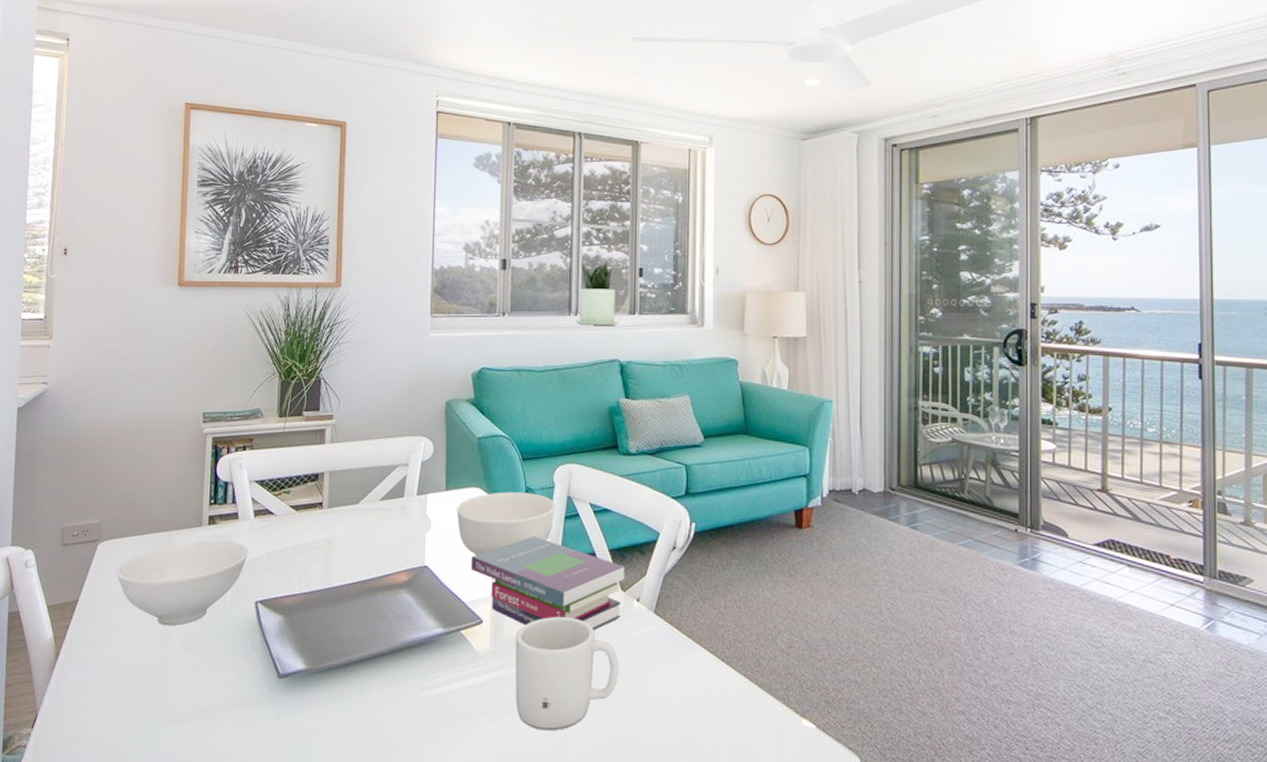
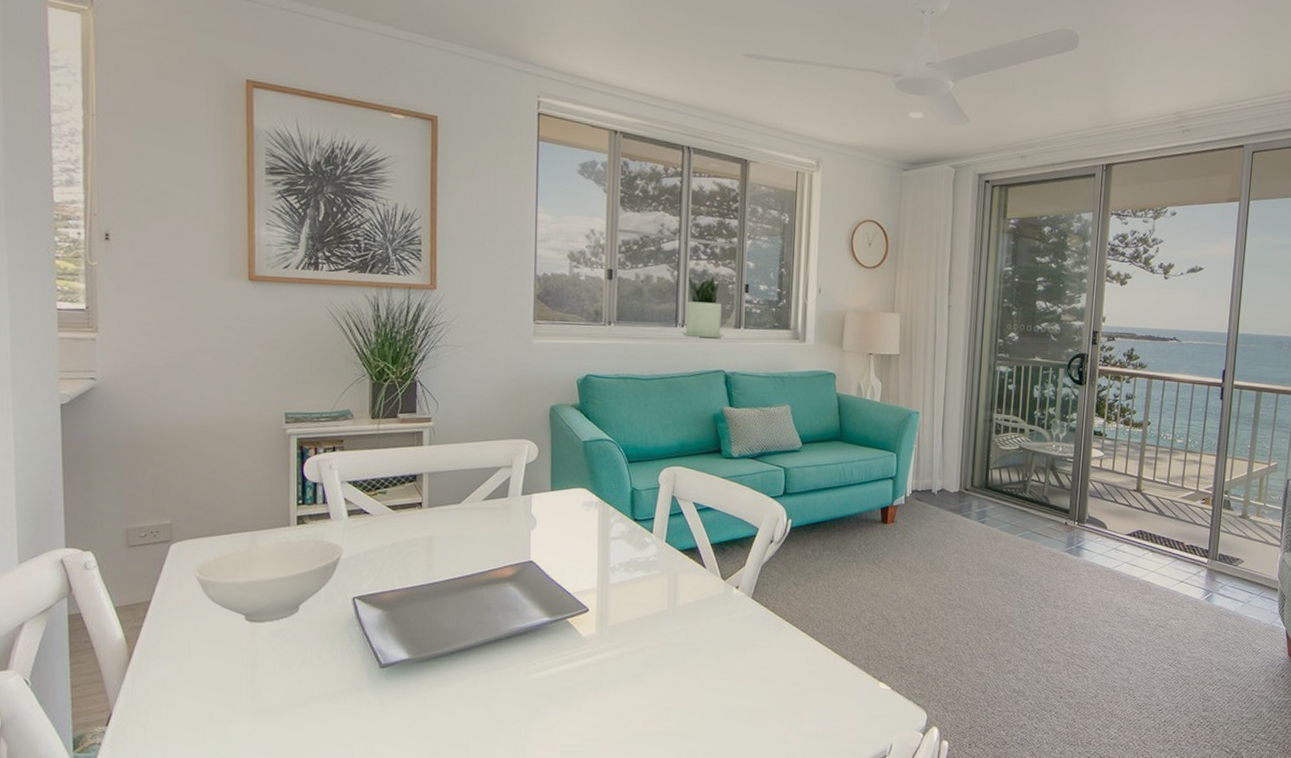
bowl: present [456,492,556,555] -> none [562,492,661,550]
books: present [470,536,625,630] -> none [576,532,726,615]
mug: present [515,616,619,731] -> none [620,603,718,703]

